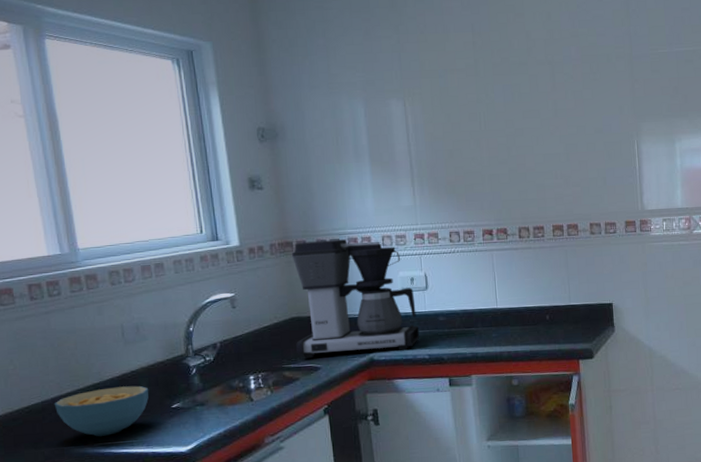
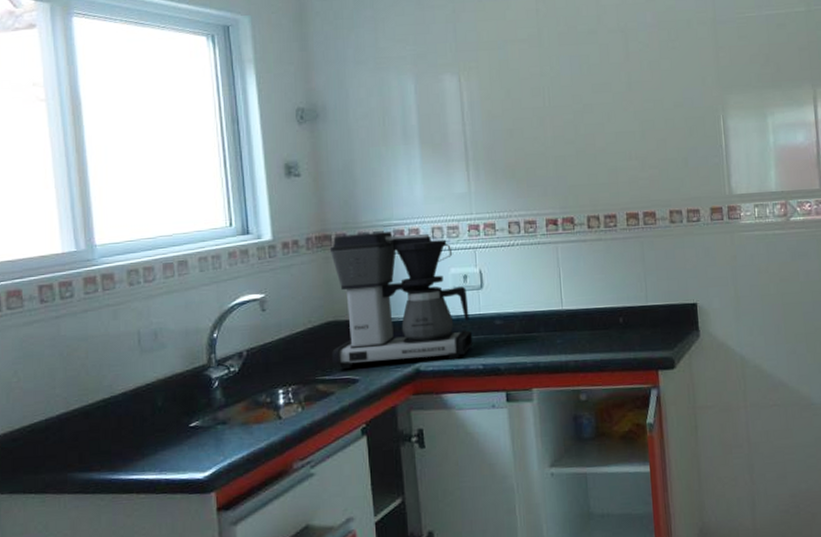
cereal bowl: present [54,385,149,437] -> none [59,400,165,460]

